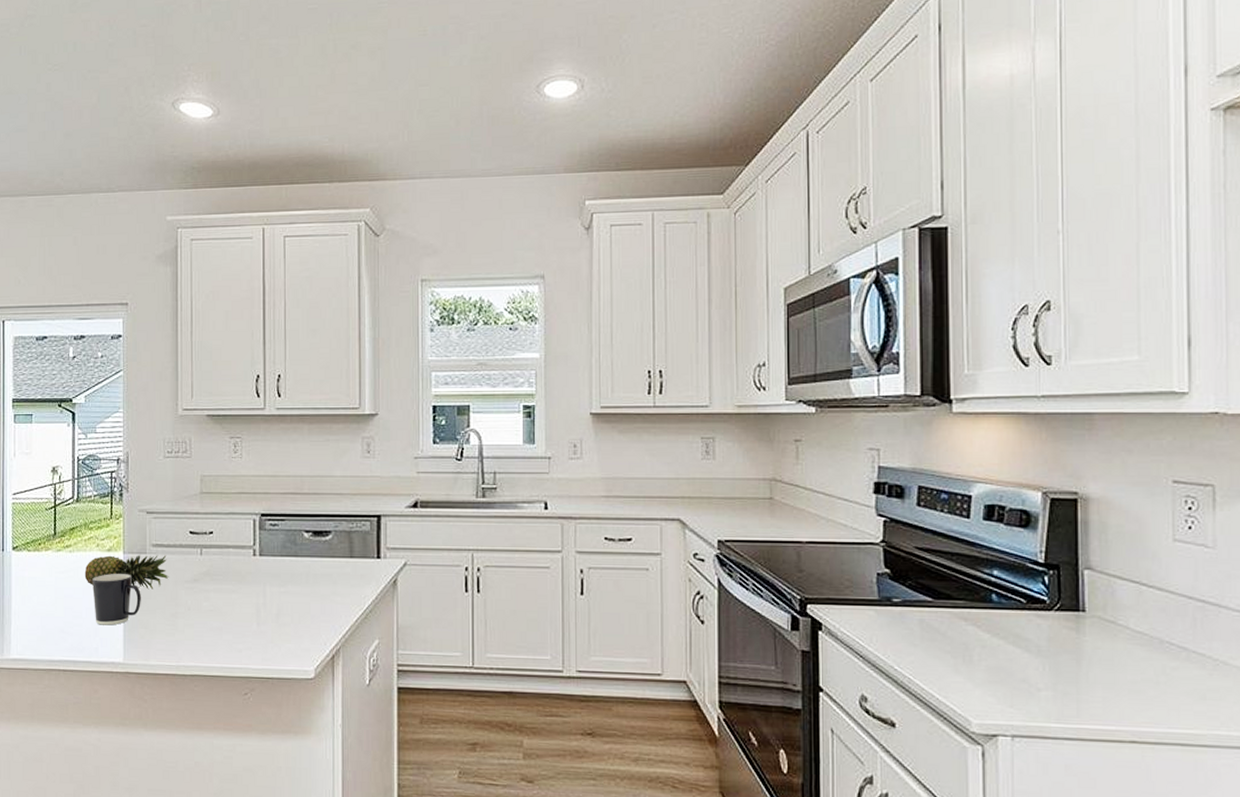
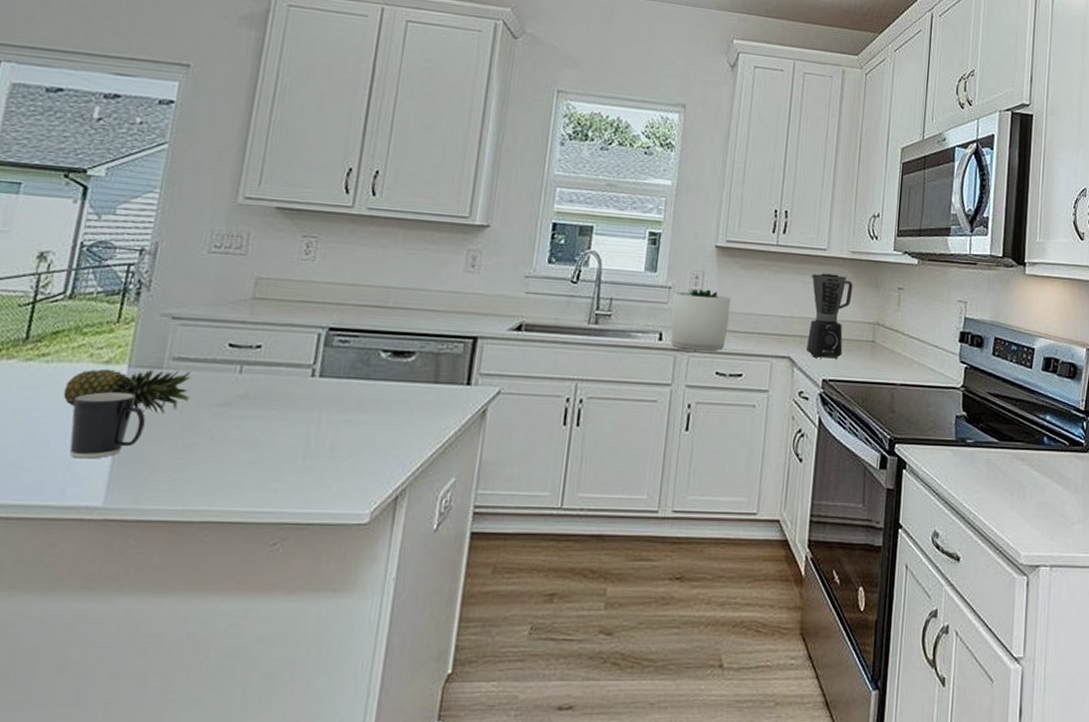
planter: none [554,457,612,517] -> present [670,288,731,351]
blender: none [695,431,742,519] -> present [807,273,853,359]

